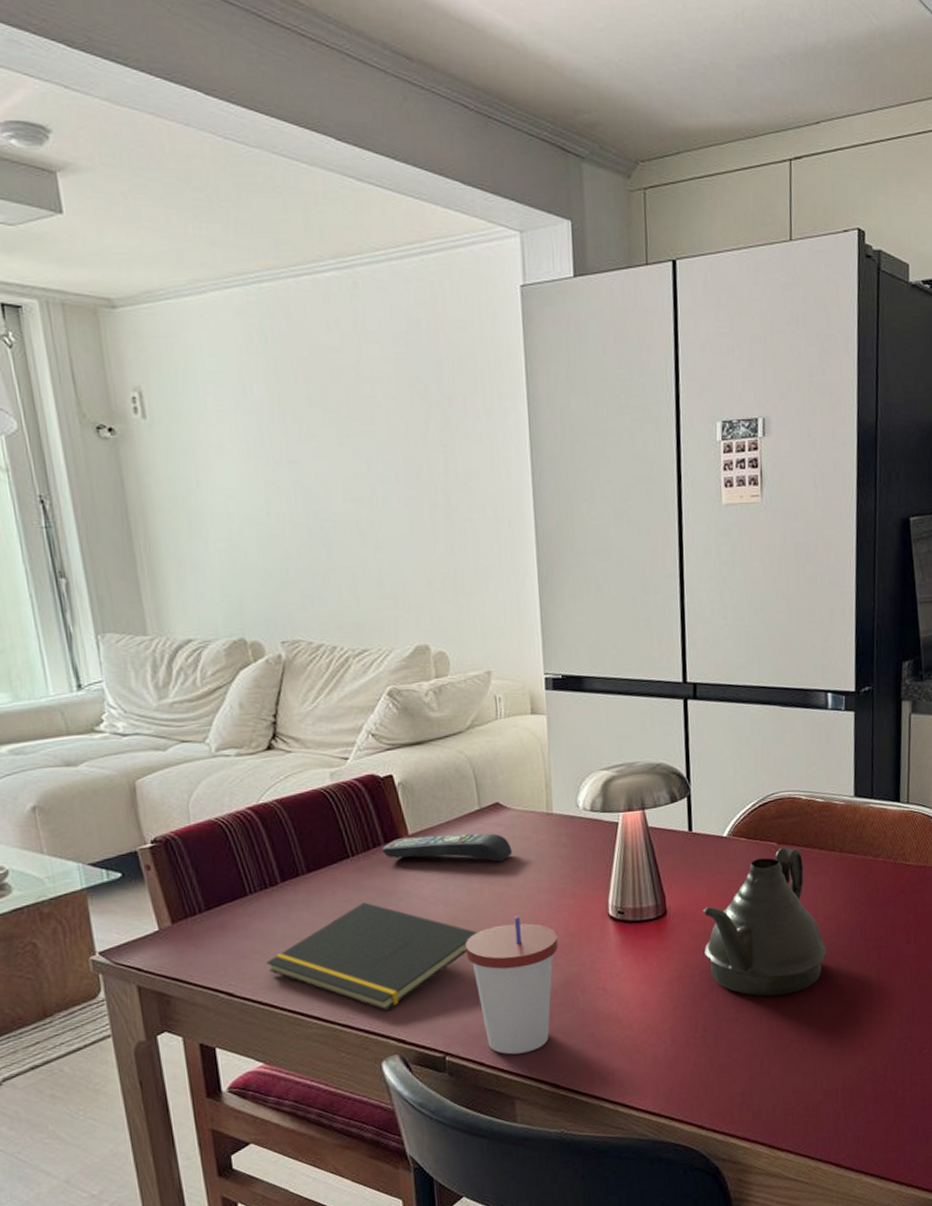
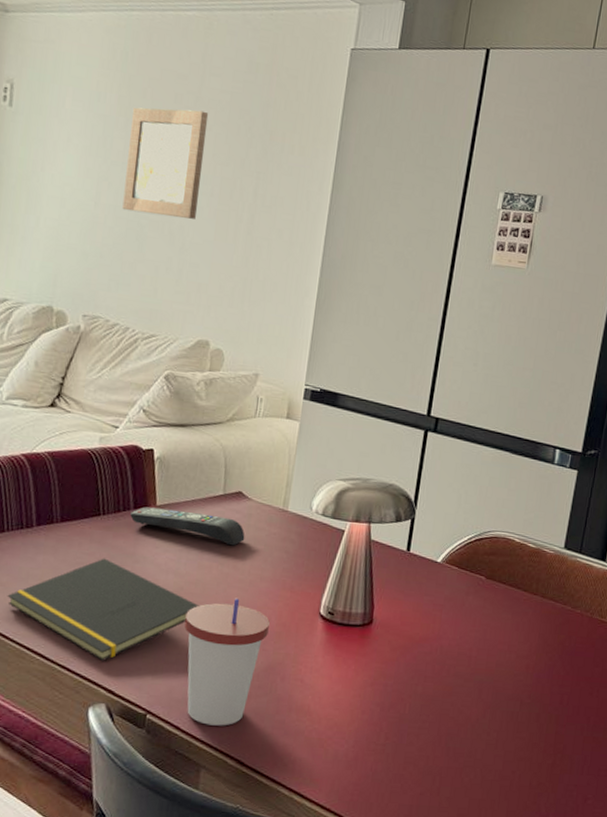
wall art: none [287,386,384,516] -> present [122,107,209,219]
teapot: present [702,847,827,996] -> none [400,582,514,721]

